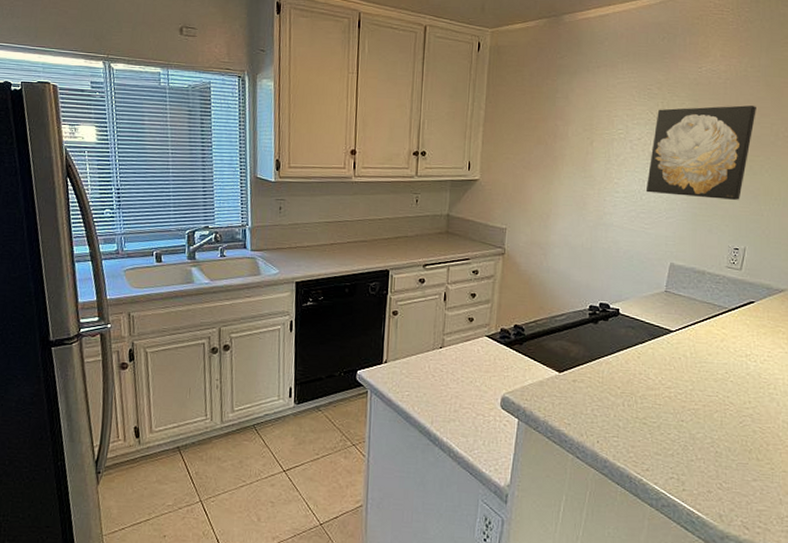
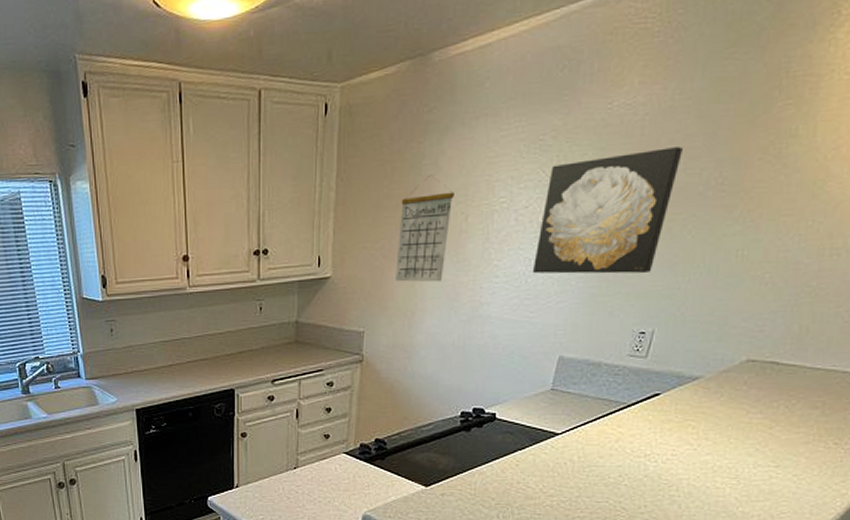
calendar: none [533,106,582,192] -> present [395,174,454,283]

